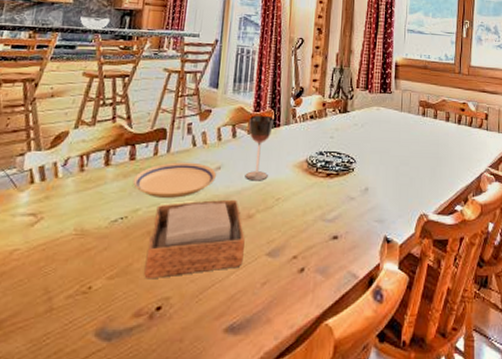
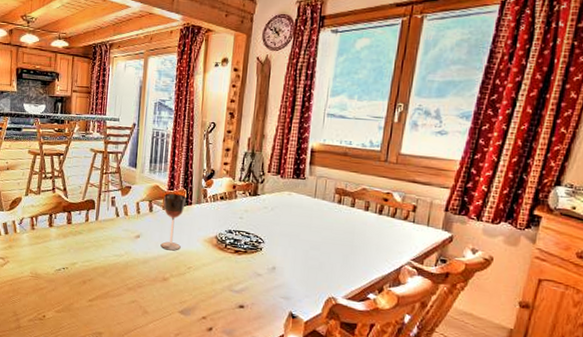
plate: present [132,162,216,198] -> none [70,228,136,258]
napkin holder: present [144,199,245,280] -> none [82,261,161,319]

